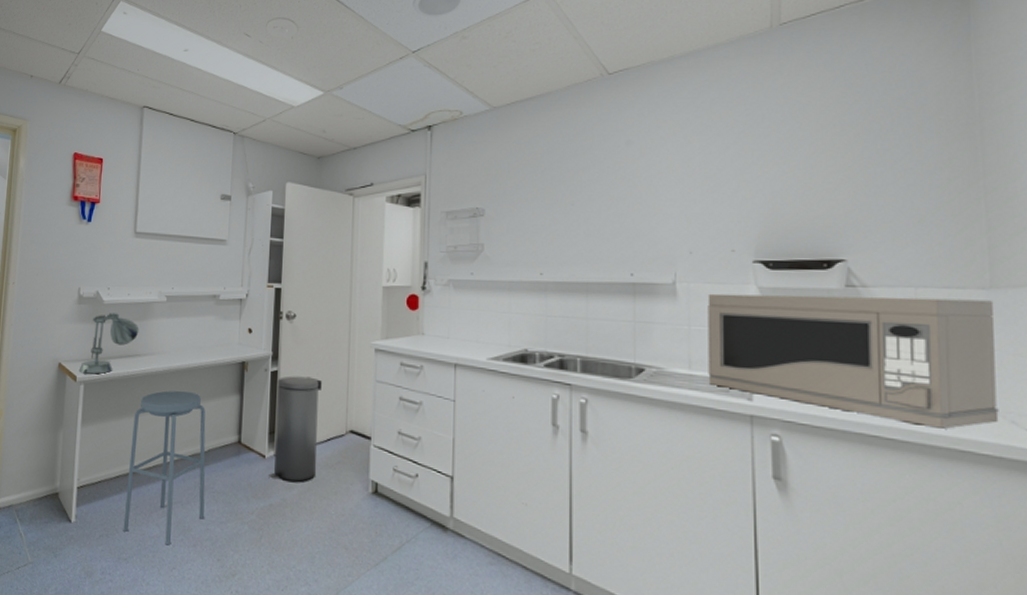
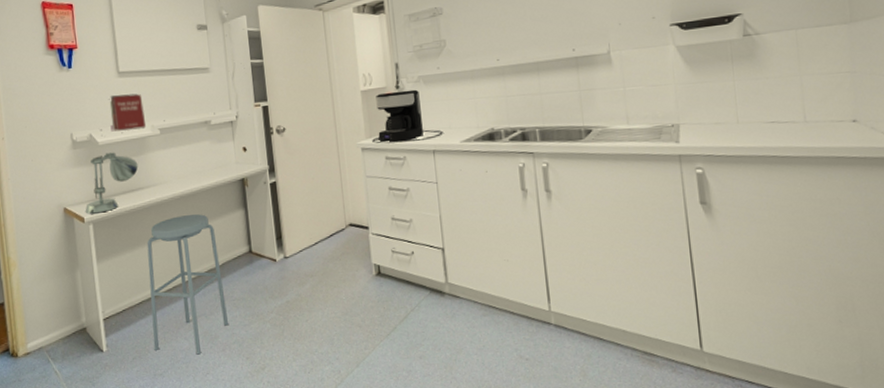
books: none [118,255,155,293] -> present [109,93,147,132]
pedal bin: present [269,376,322,483] -> none [277,182,324,279]
coffee maker: none [388,292,469,351] -> present [372,89,443,144]
microwave: present [707,293,999,429] -> none [636,32,863,142]

